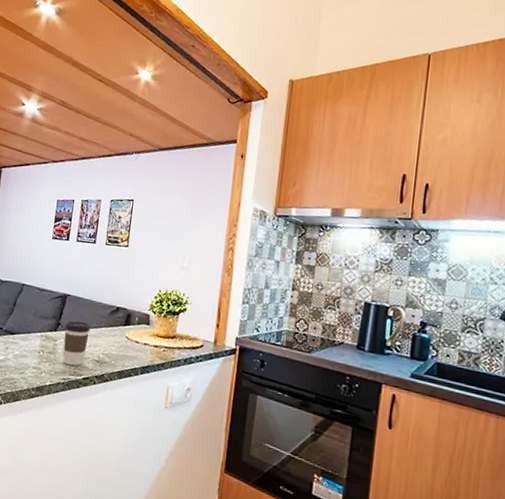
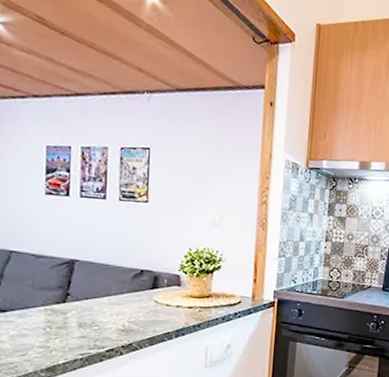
coffee cup: present [63,321,90,366] -> none [76,289,109,339]

